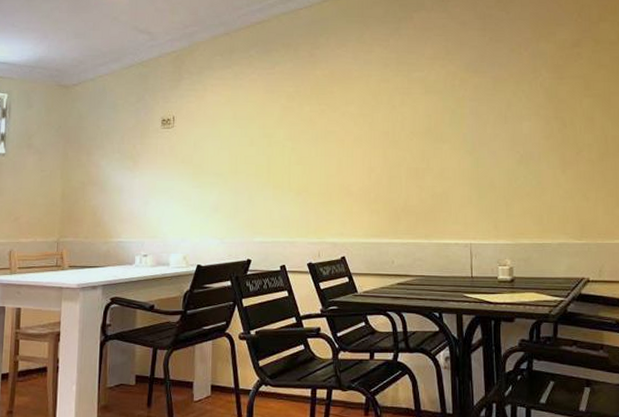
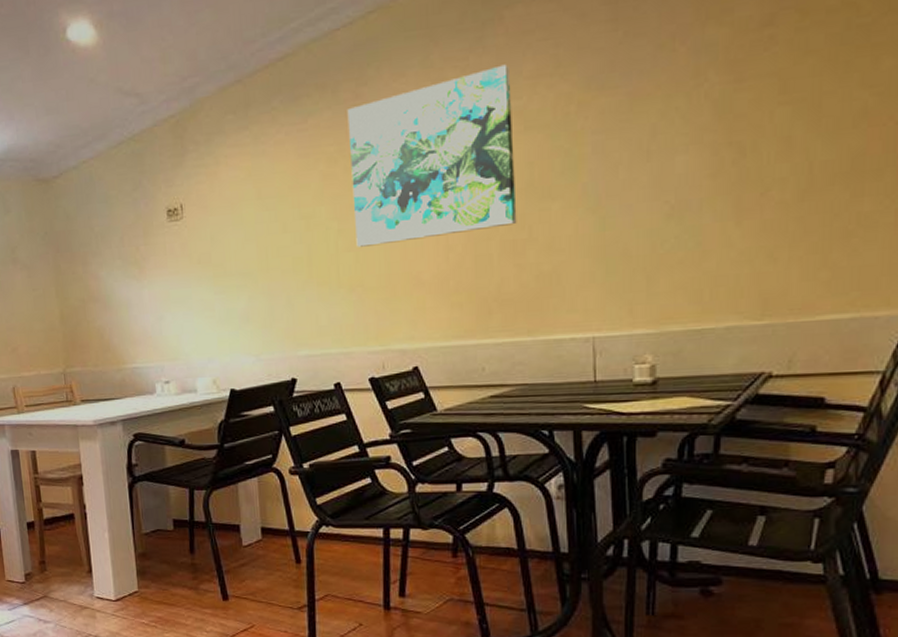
wall art: none [304,48,419,162] -> present [347,64,517,247]

